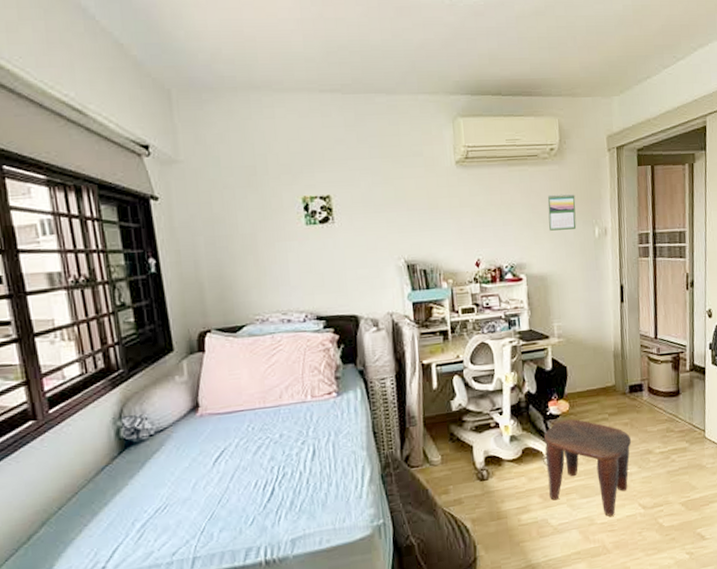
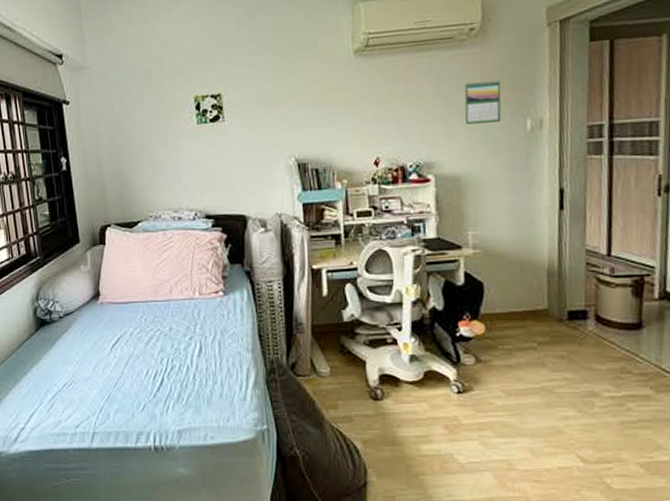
stool: present [543,419,632,516] -> none [451,344,570,464]

